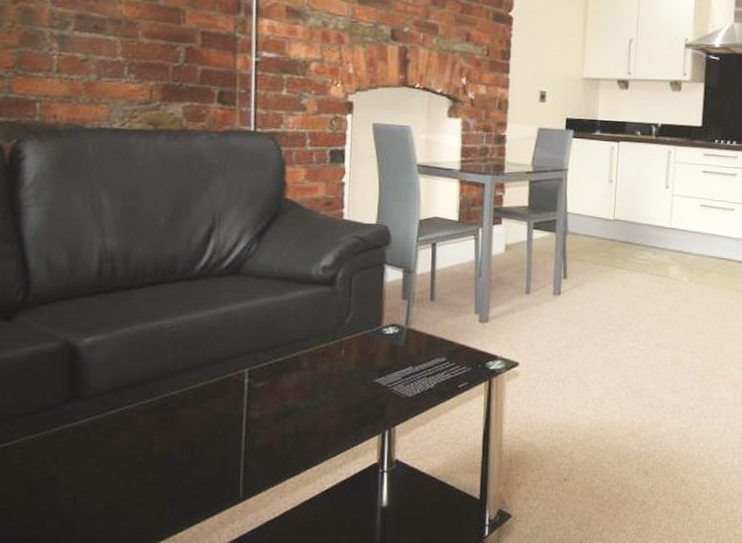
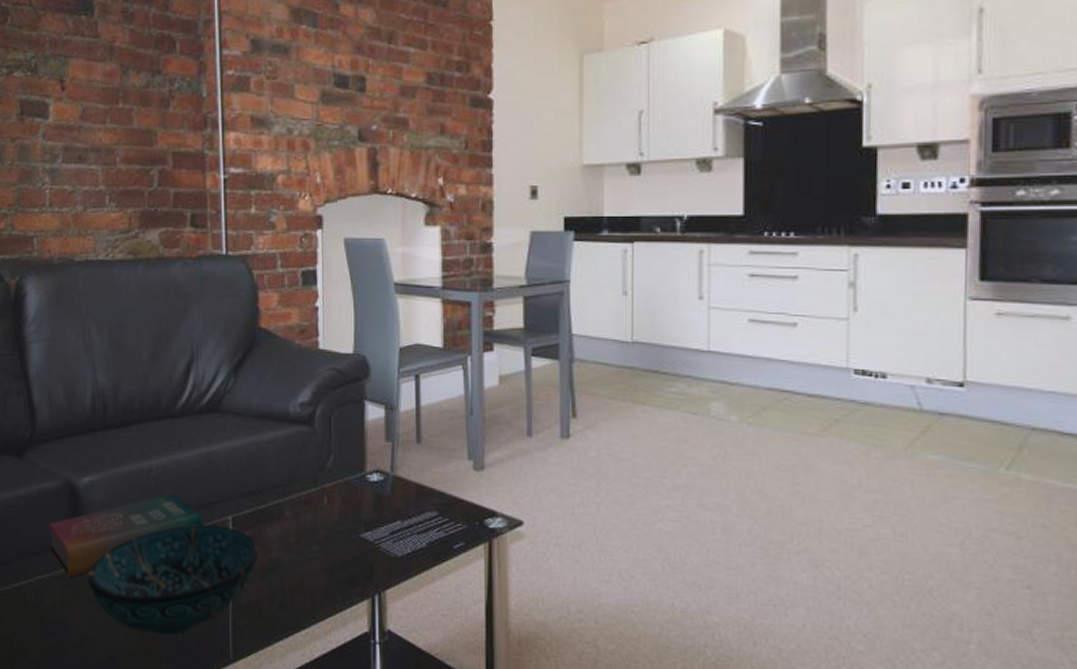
book: none [40,350,217,436] -> present [48,493,202,578]
decorative bowl: none [85,378,274,484] -> present [87,525,258,638]

